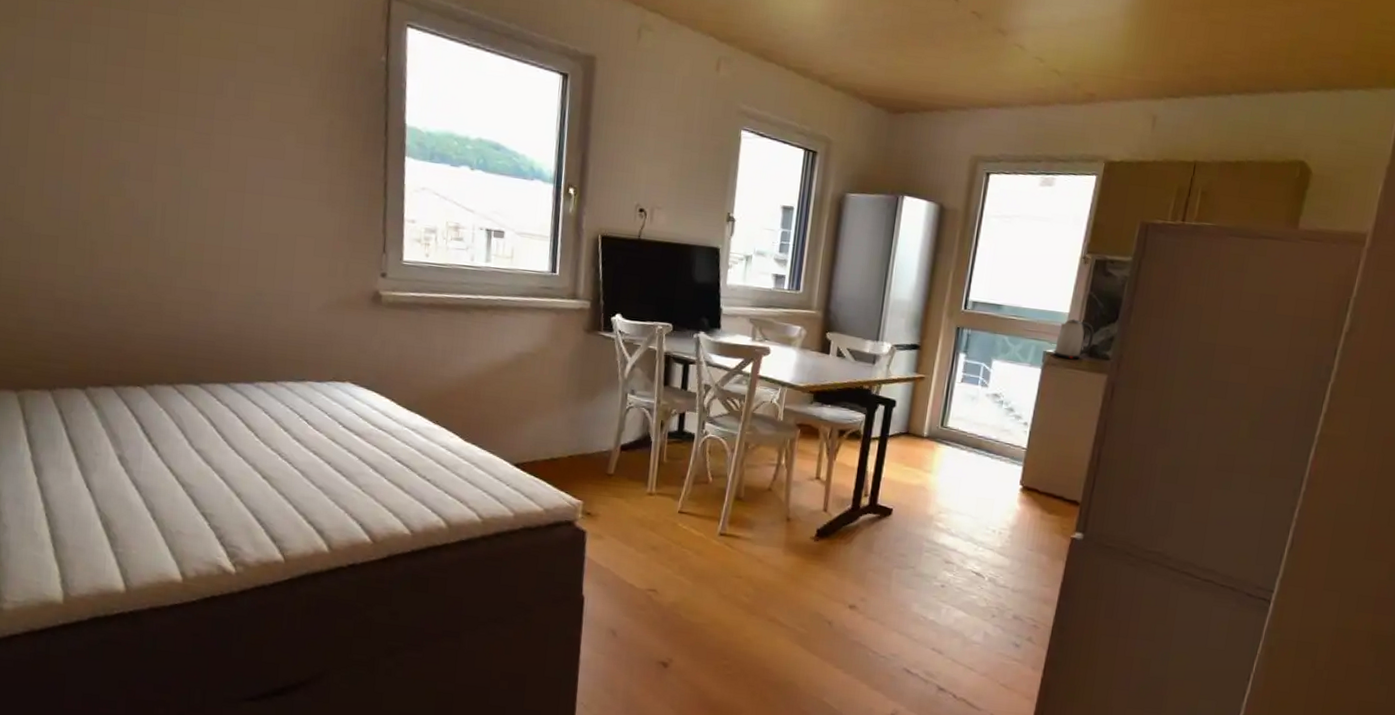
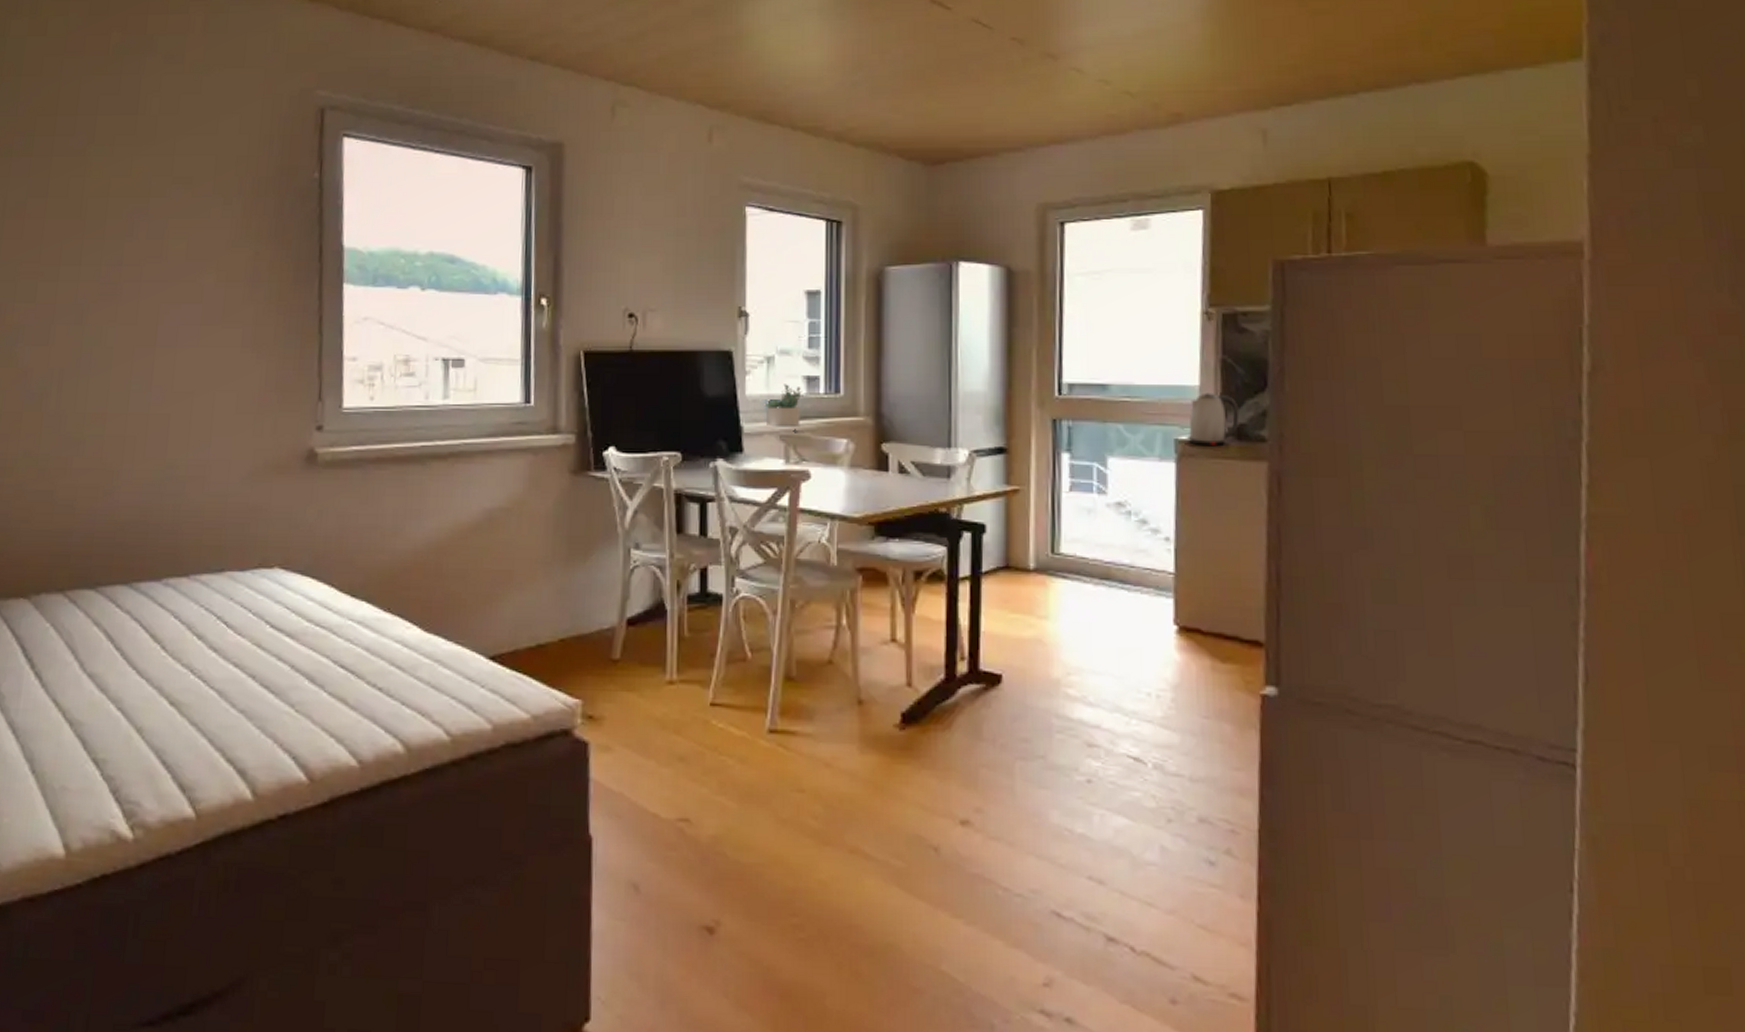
succulent plant: none [741,278,771,313] -> present [765,384,802,426]

